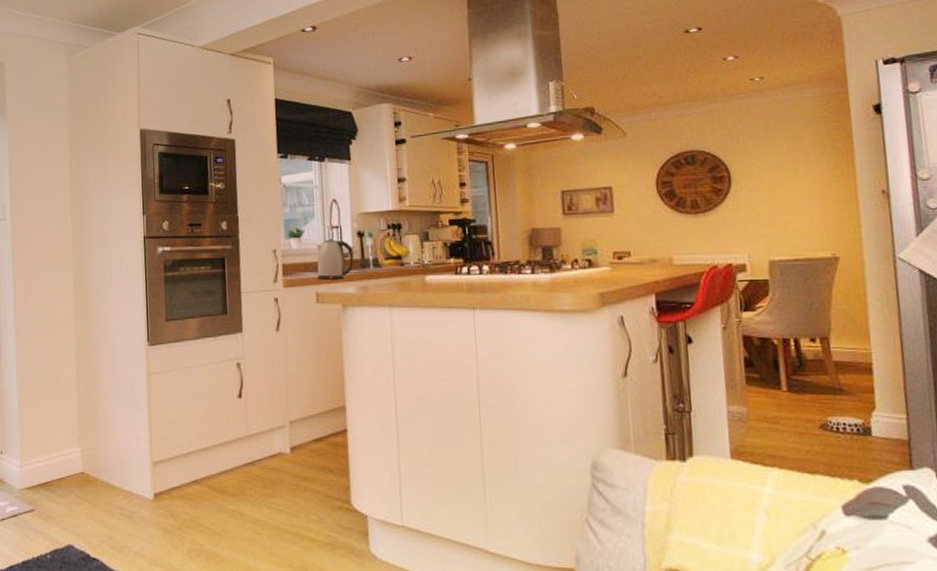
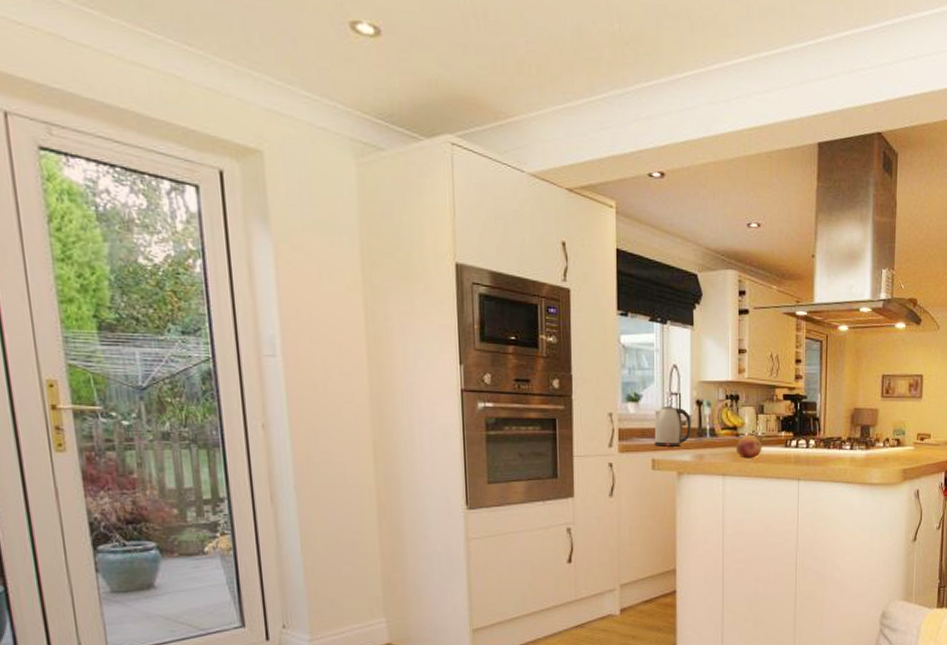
fruit: none [401,263,430,288] -> present [736,434,762,459]

